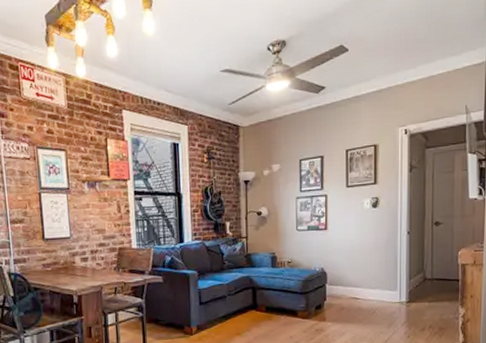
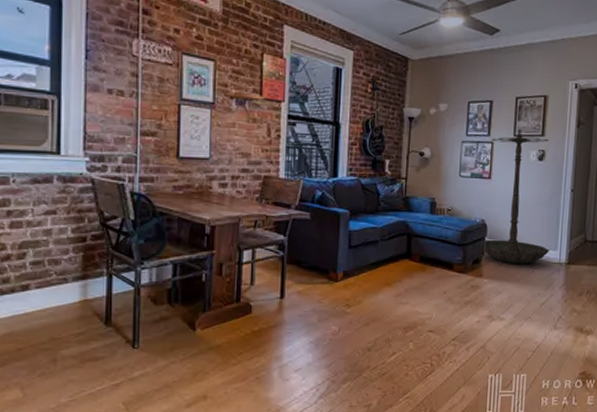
umbrella stand: none [324,179,390,307] -> present [482,129,550,265]

